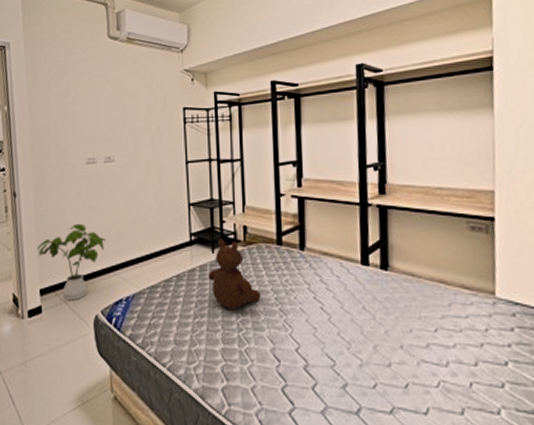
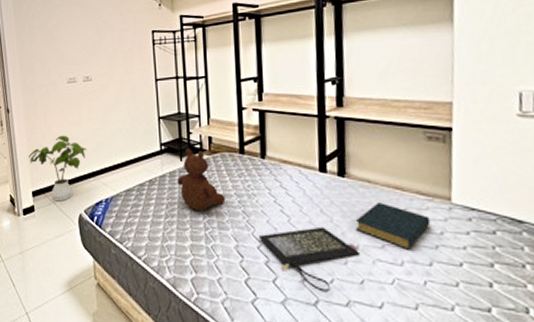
clutch bag: none [296,325,403,399] -> present [258,226,359,292]
hardback book: none [398,298,476,349] -> present [355,202,431,250]

